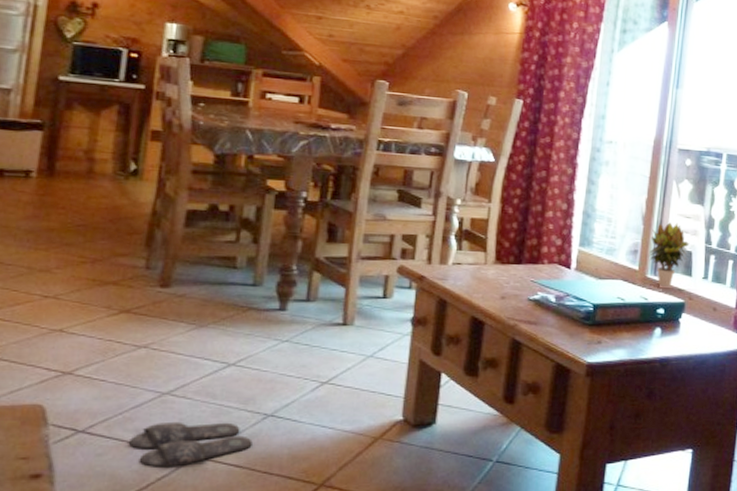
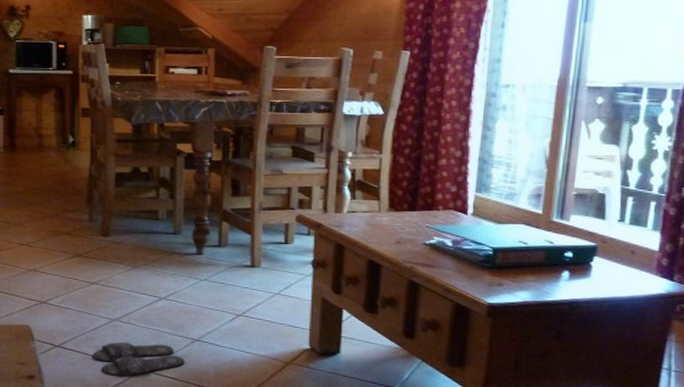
potted plant: present [649,222,690,286] -> none [555,165,602,230]

